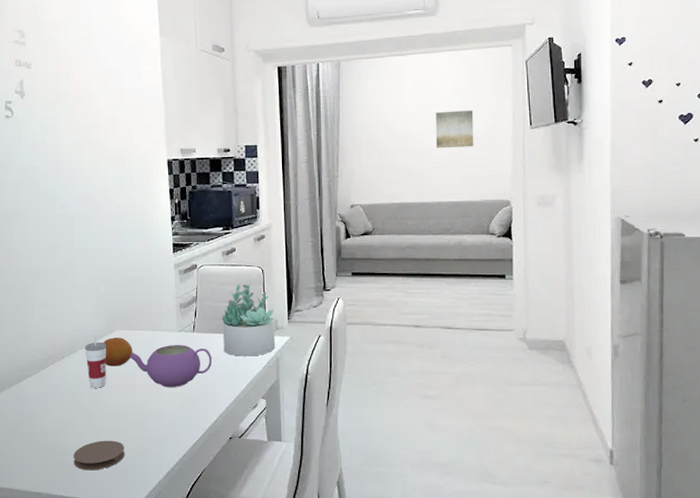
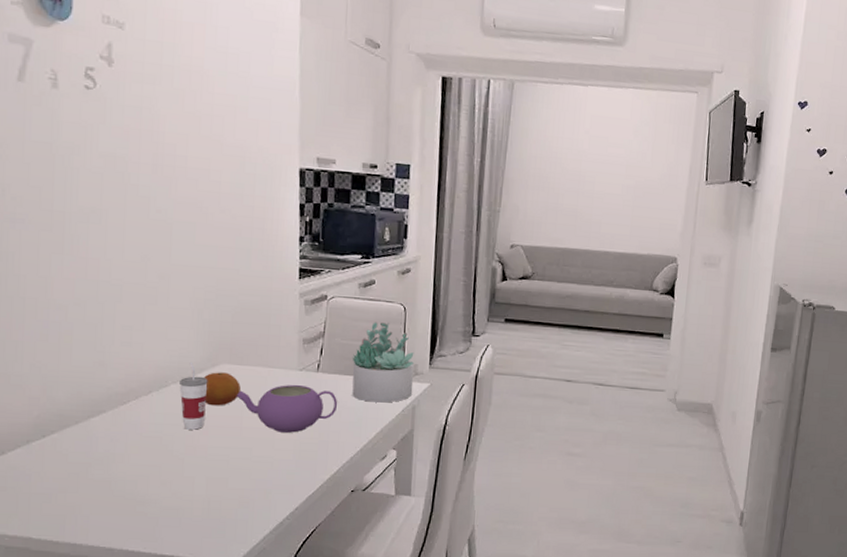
coaster: present [74,440,125,471] -> none [157,489,224,524]
wall art: present [435,110,474,149] -> none [608,154,651,197]

